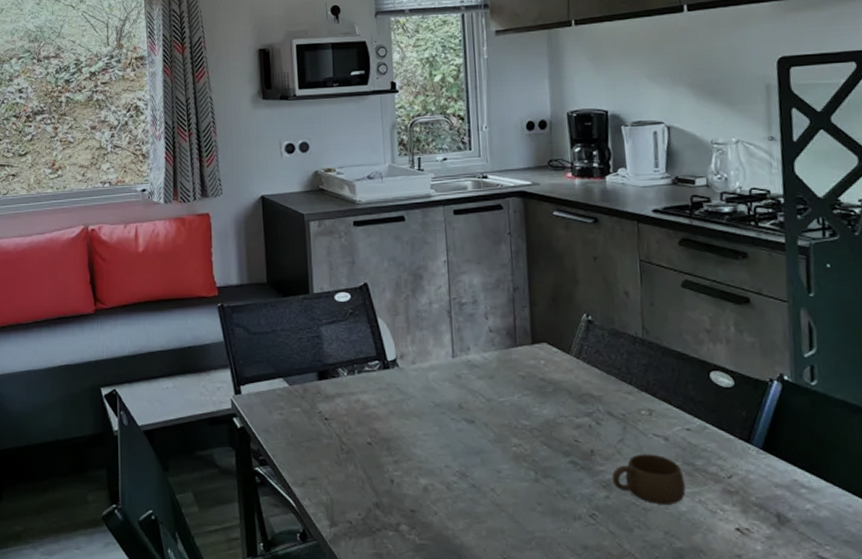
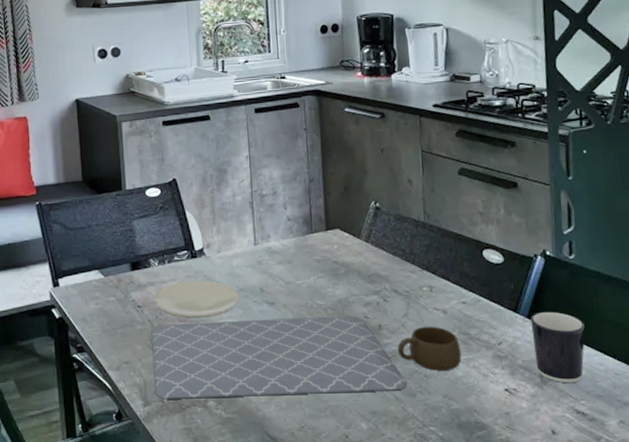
placemat: none [339,438,622,524] -> present [151,315,407,399]
plate: none [342,393,436,435] -> present [154,280,240,319]
mug: none [765,443,830,526] -> present [530,311,586,384]

